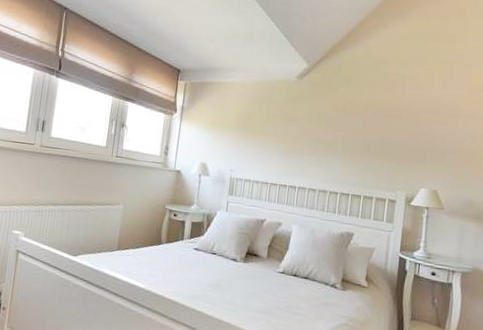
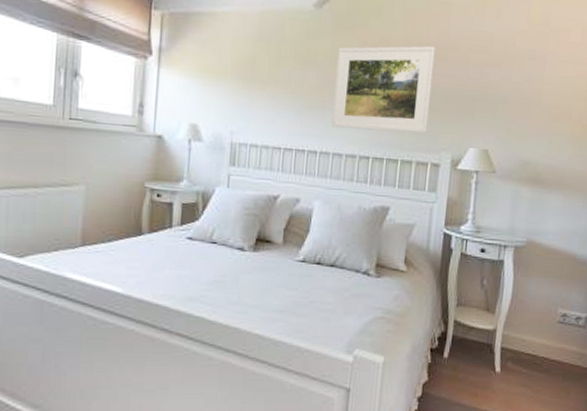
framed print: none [308,107,392,176] -> present [331,45,436,133]

